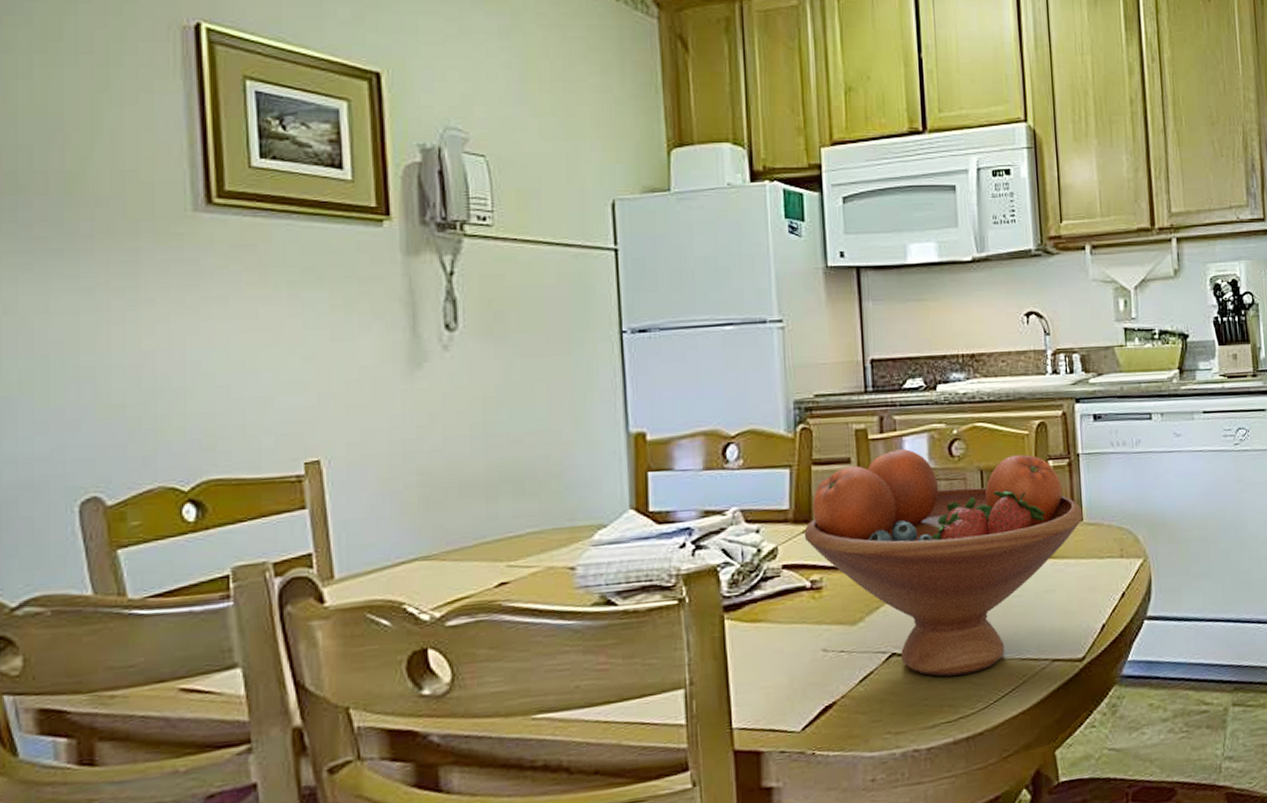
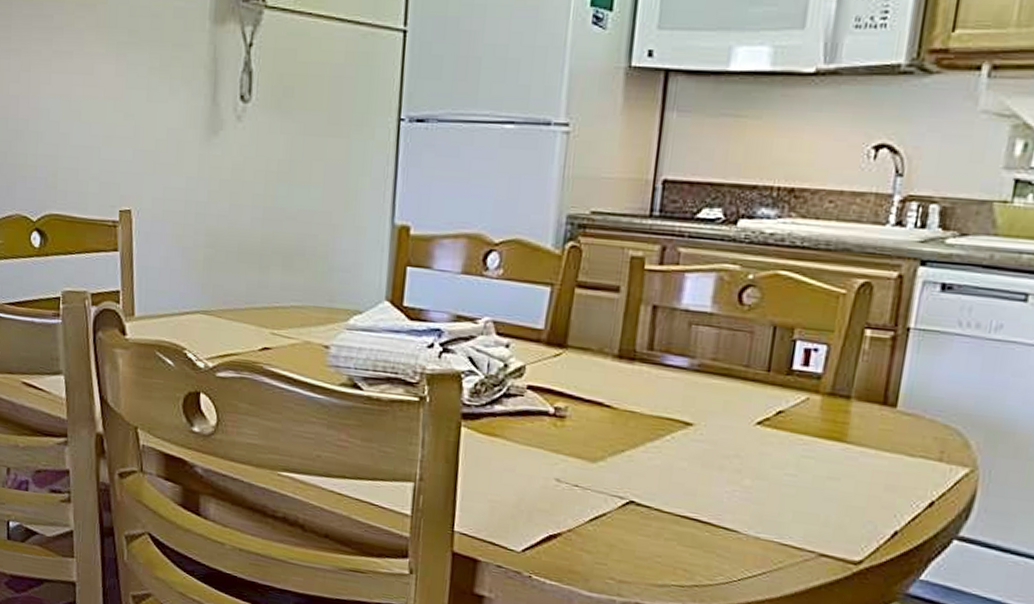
fruit bowl: present [804,449,1083,676] -> none [555,286,899,544]

